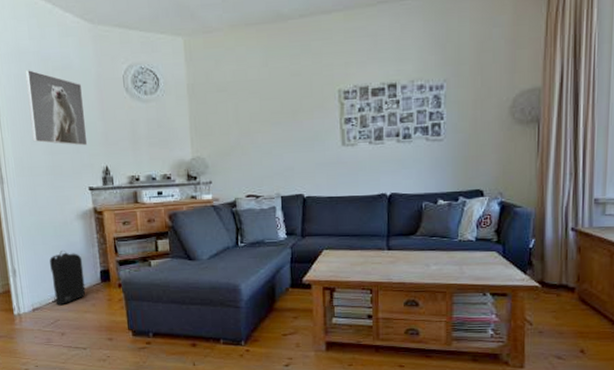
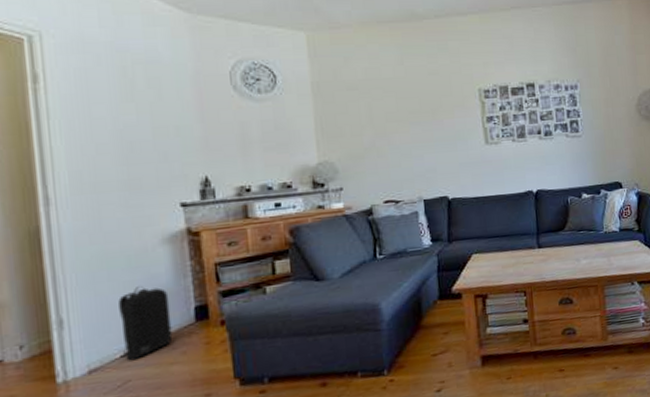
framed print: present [25,70,88,146] -> none [91,63,180,154]

